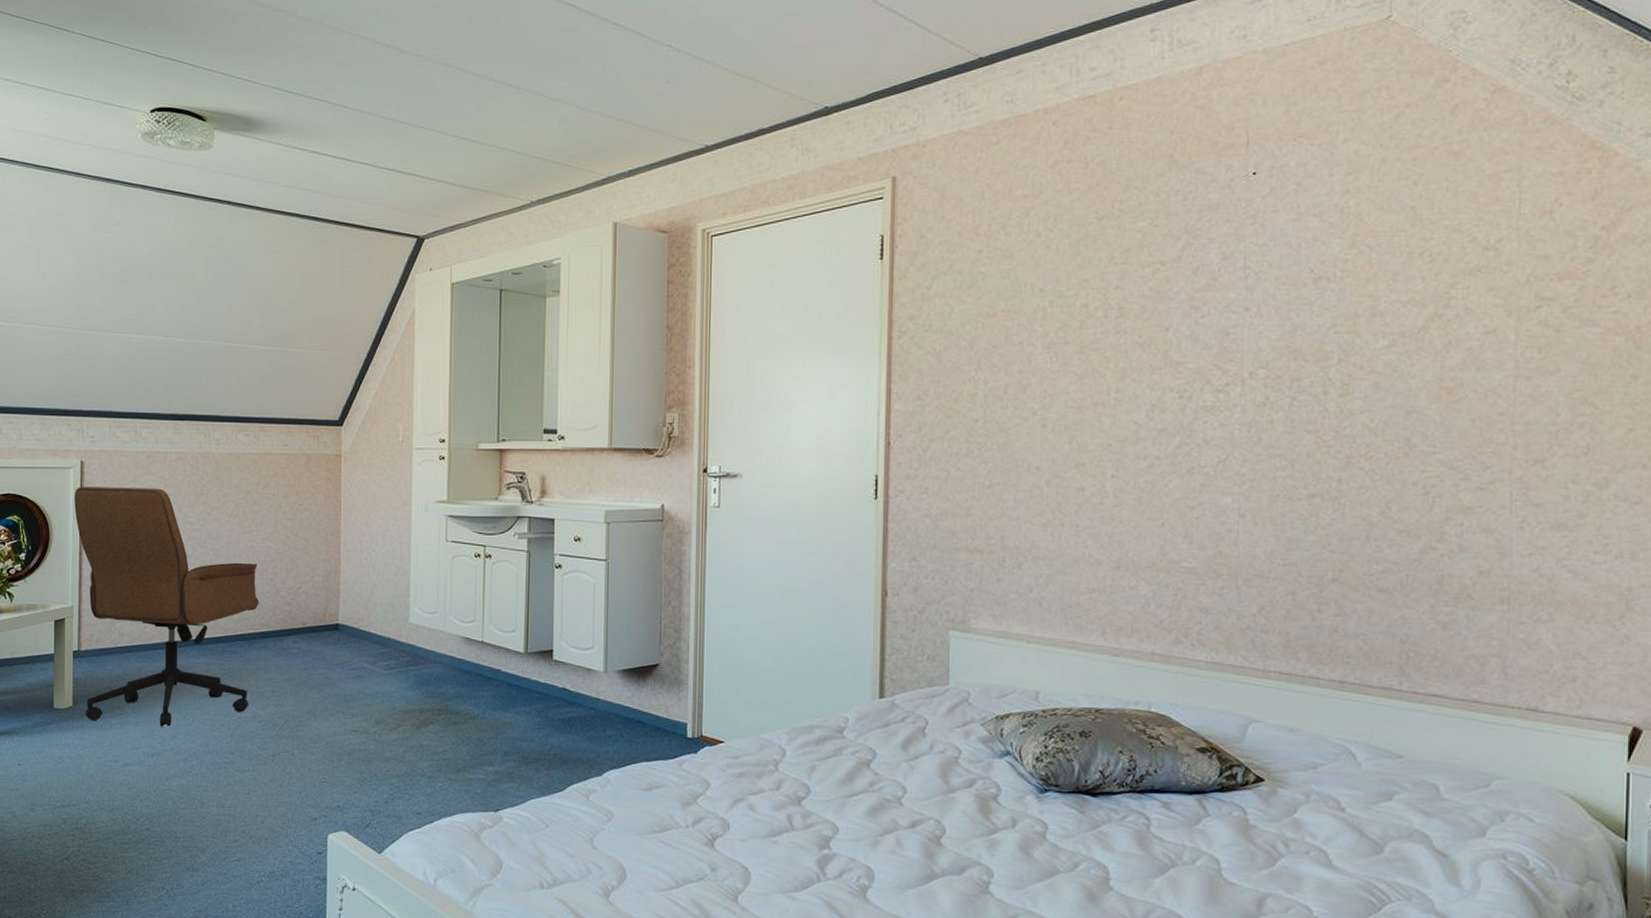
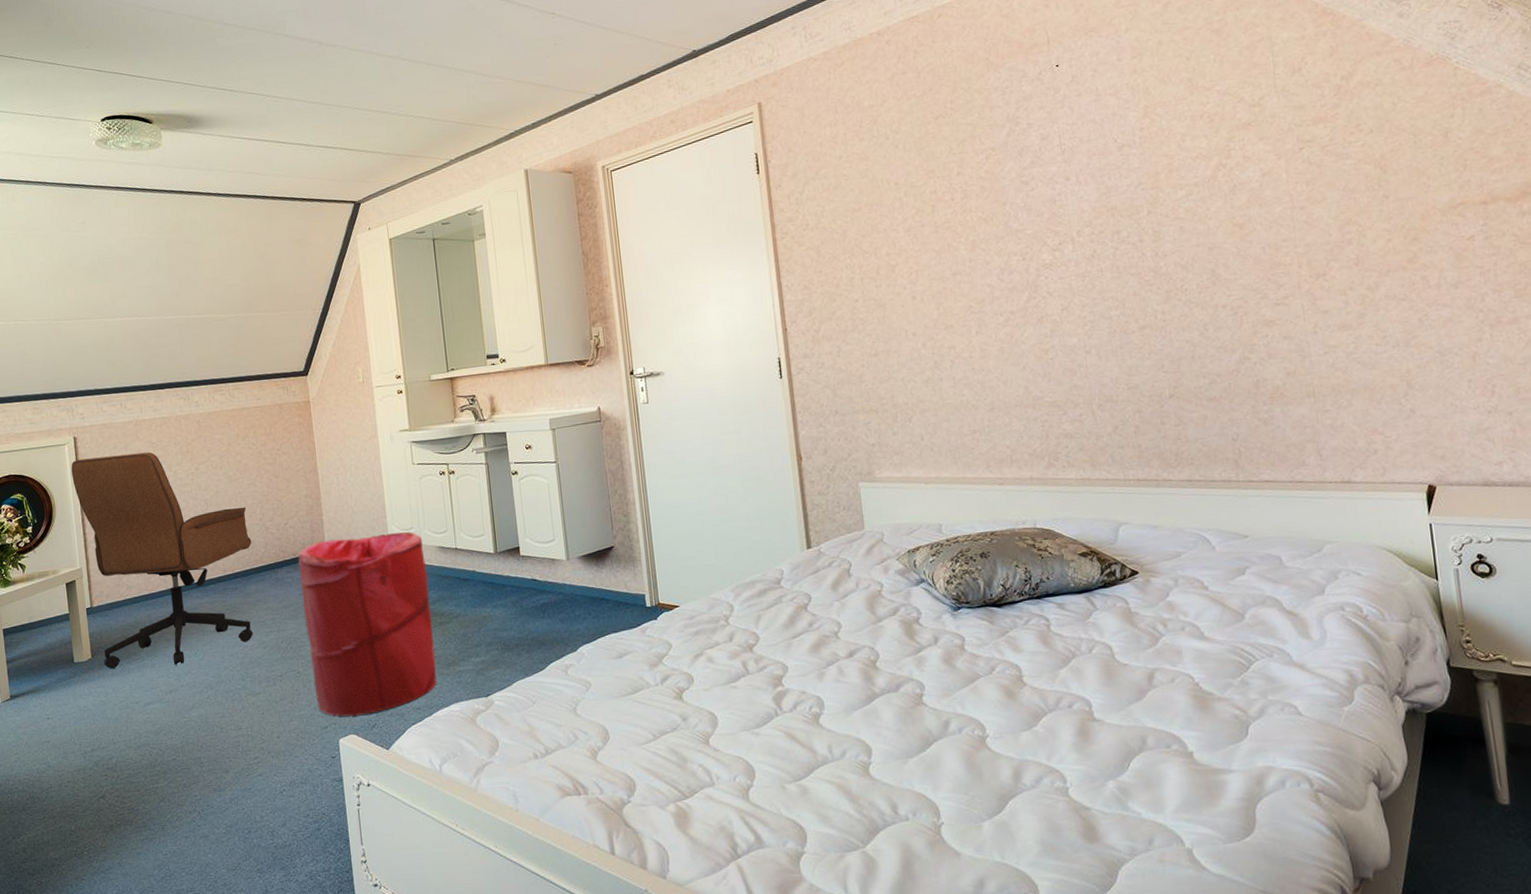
laundry hamper: none [306,612,447,811] -> present [298,531,437,716]

